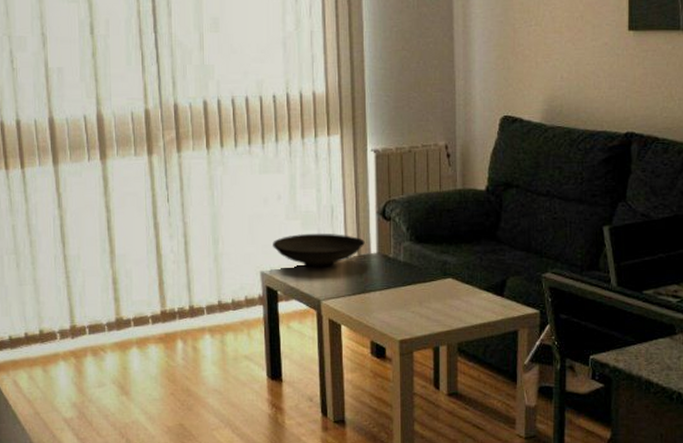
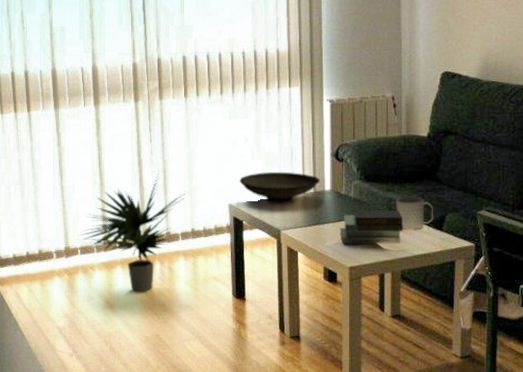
plant: none [86,235,212,375] -> present [79,170,187,292]
books: none [388,275,460,315] -> present [340,210,404,245]
mug: none [451,258,494,297] -> present [396,196,434,230]

